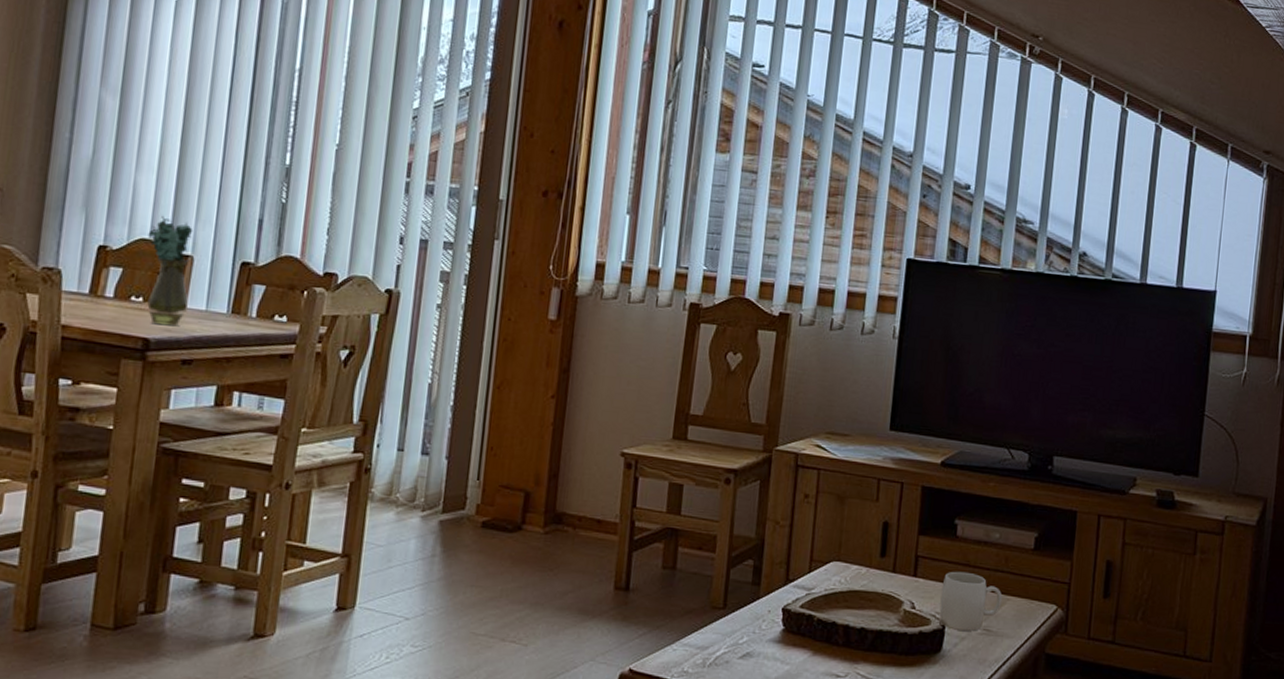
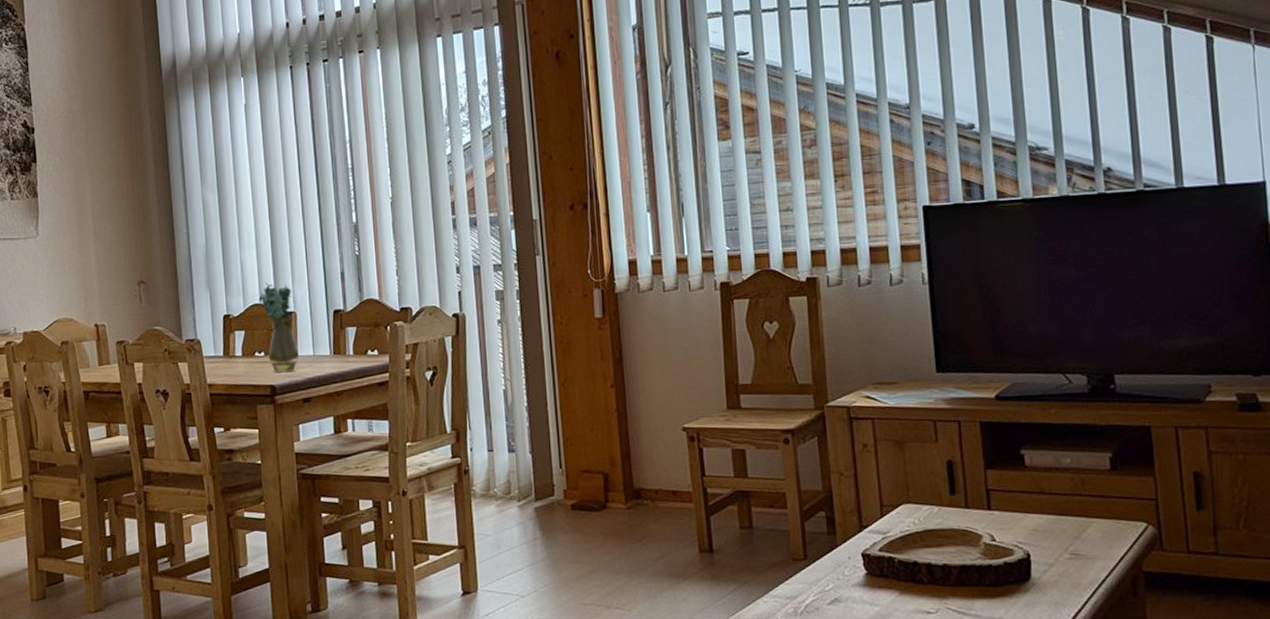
mug: present [939,571,1003,631] -> none [1019,499,1086,557]

